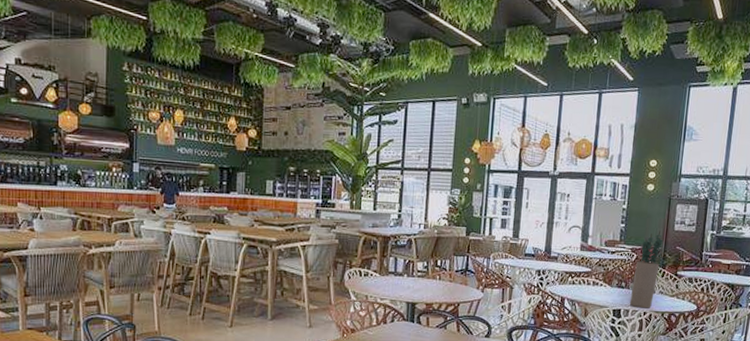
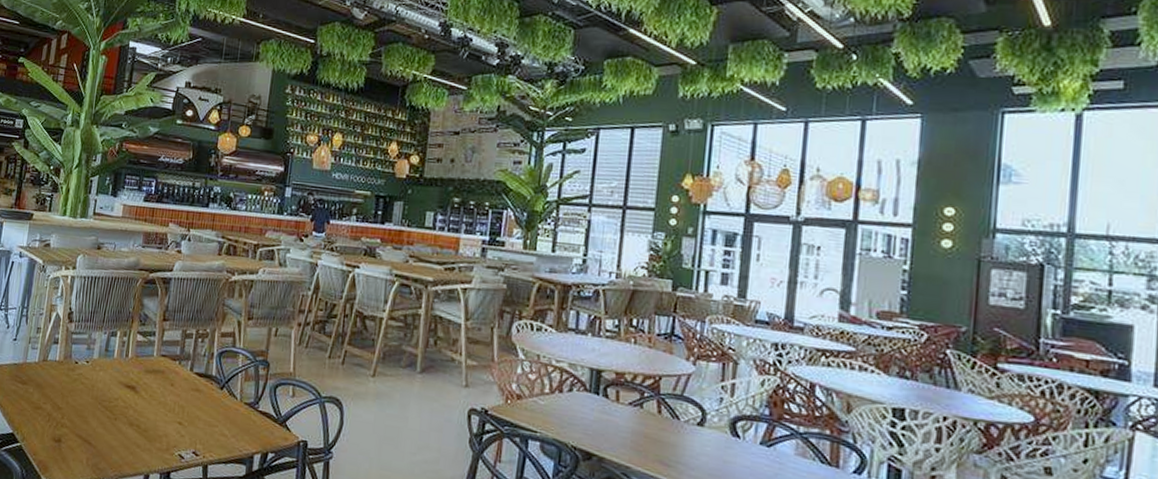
vase: present [629,231,663,309] -> none [918,303,970,413]

